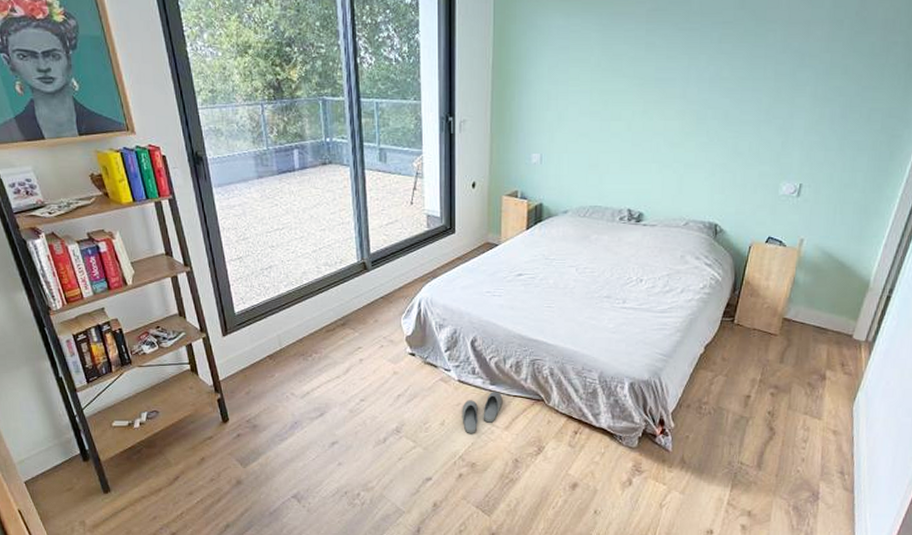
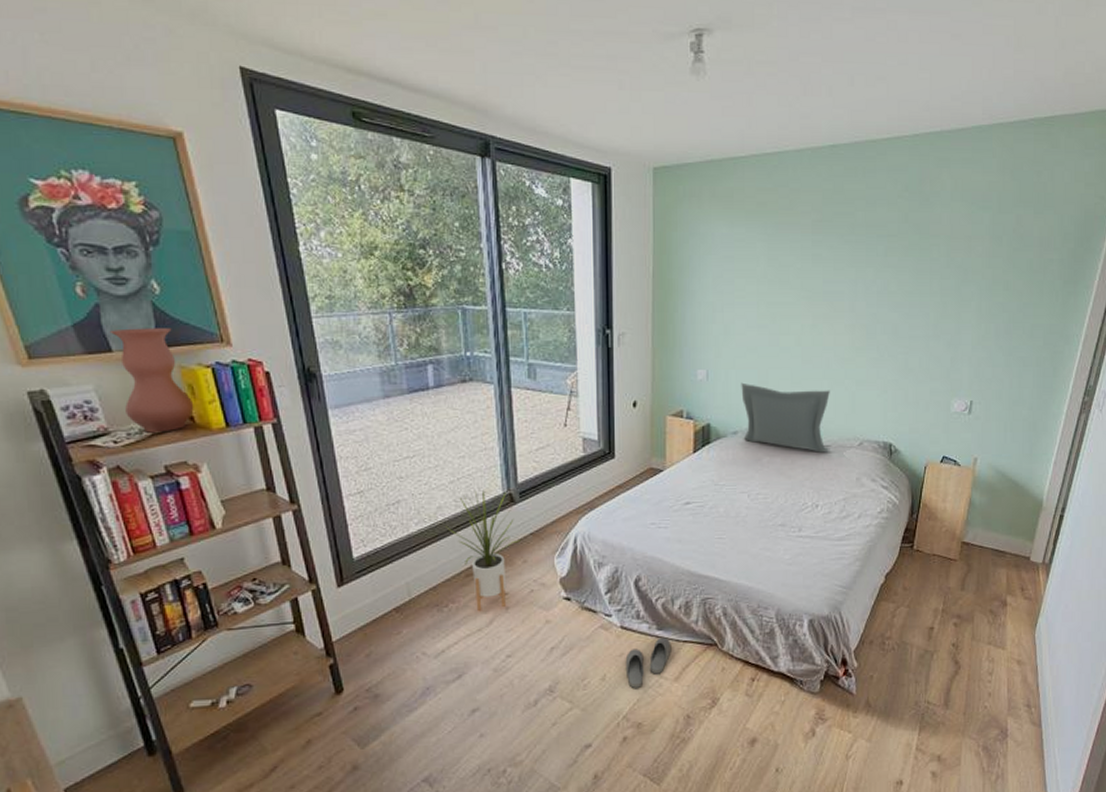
vase: none [42,119,108,206] -> present [109,328,194,433]
house plant: none [309,259,372,362] -> present [444,490,521,612]
cushion: none [572,165,658,231] -> present [741,382,830,453]

